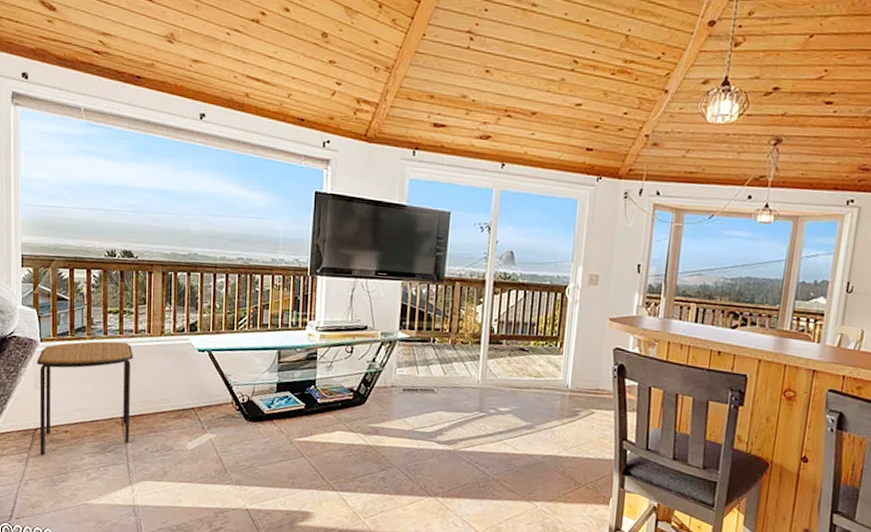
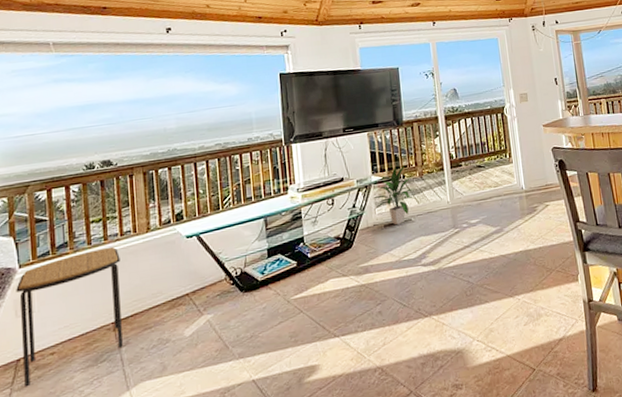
indoor plant: none [395,327,444,392] -> present [372,165,416,225]

